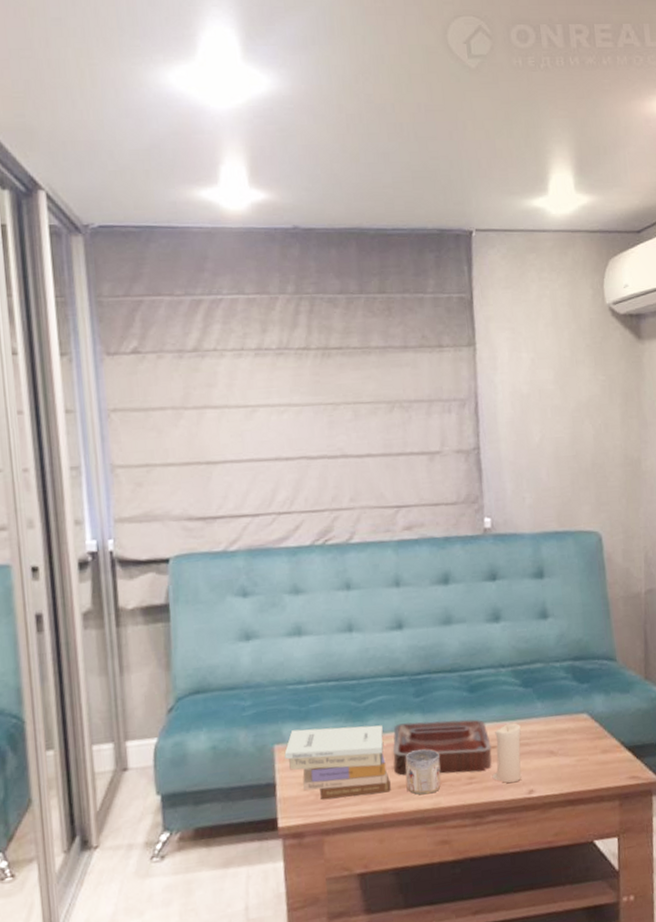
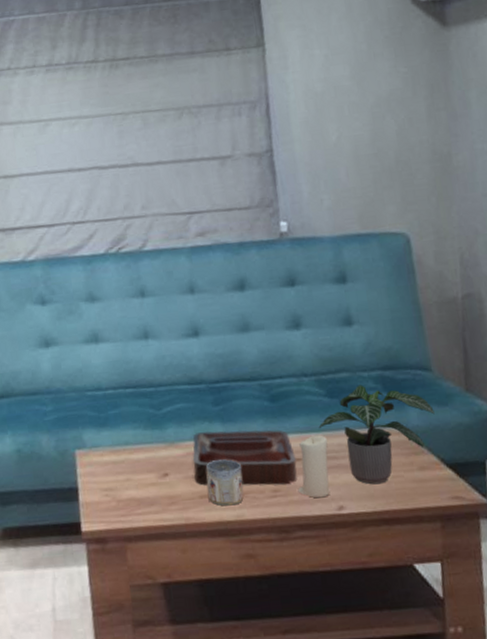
books: present [284,725,391,799] -> none [85,433,192,506]
potted plant: none [513,674,617,768] -> present [318,385,435,484]

